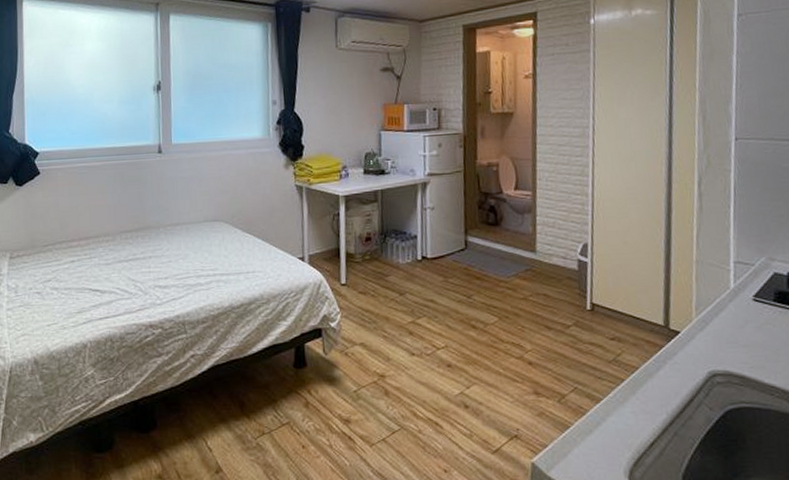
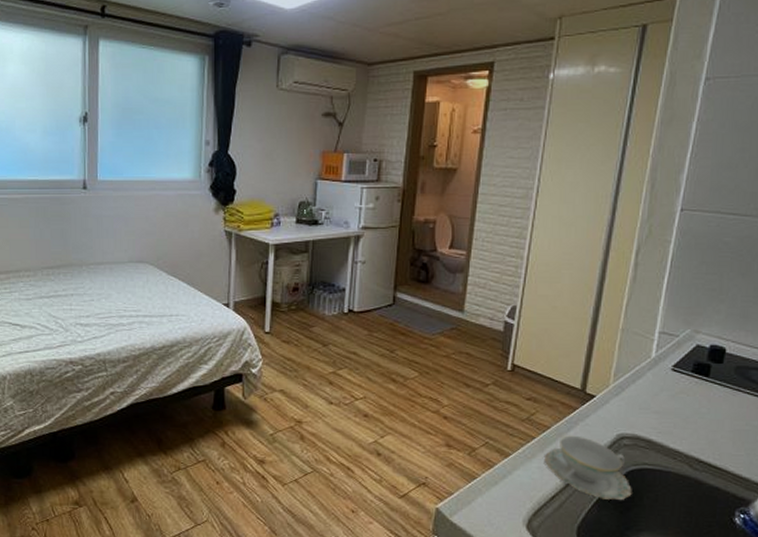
teacup: none [637,375,734,445] -> present [545,435,632,501]

